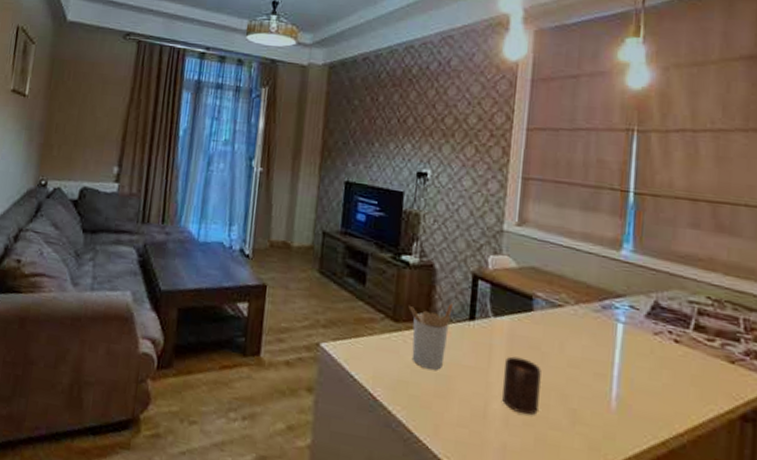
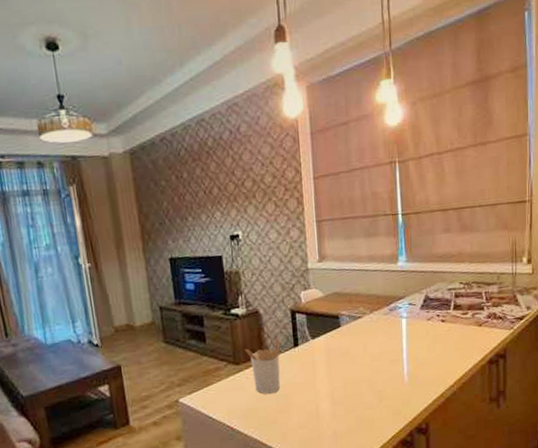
cup: present [502,356,542,415] -> none [326,364,355,406]

